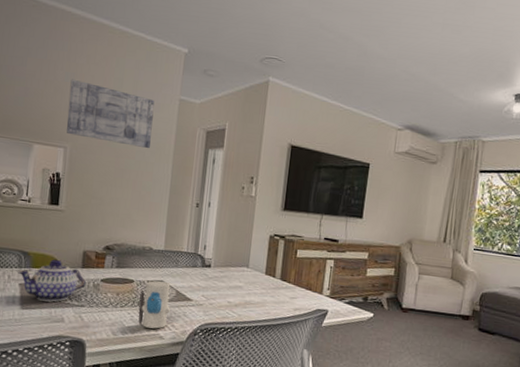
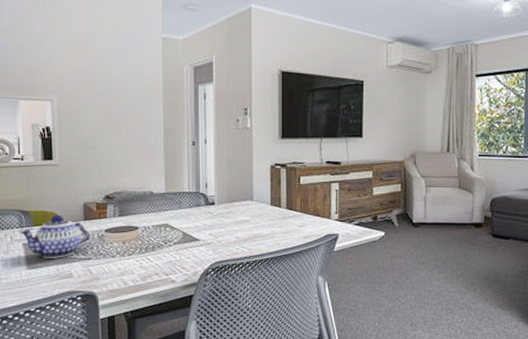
wall art: present [66,79,155,149] -> none [49,29,138,92]
toy: present [138,281,171,329] -> none [146,224,179,273]

